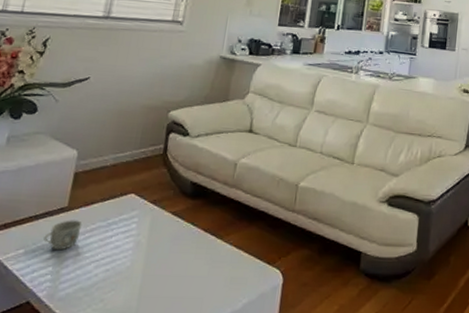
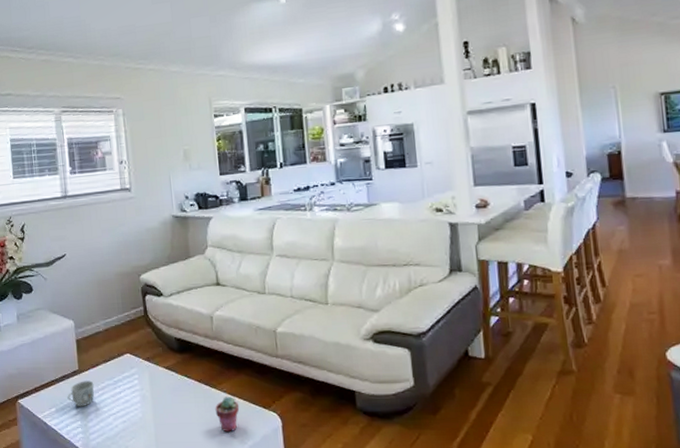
potted succulent: none [215,249,243,289] -> present [215,396,240,433]

